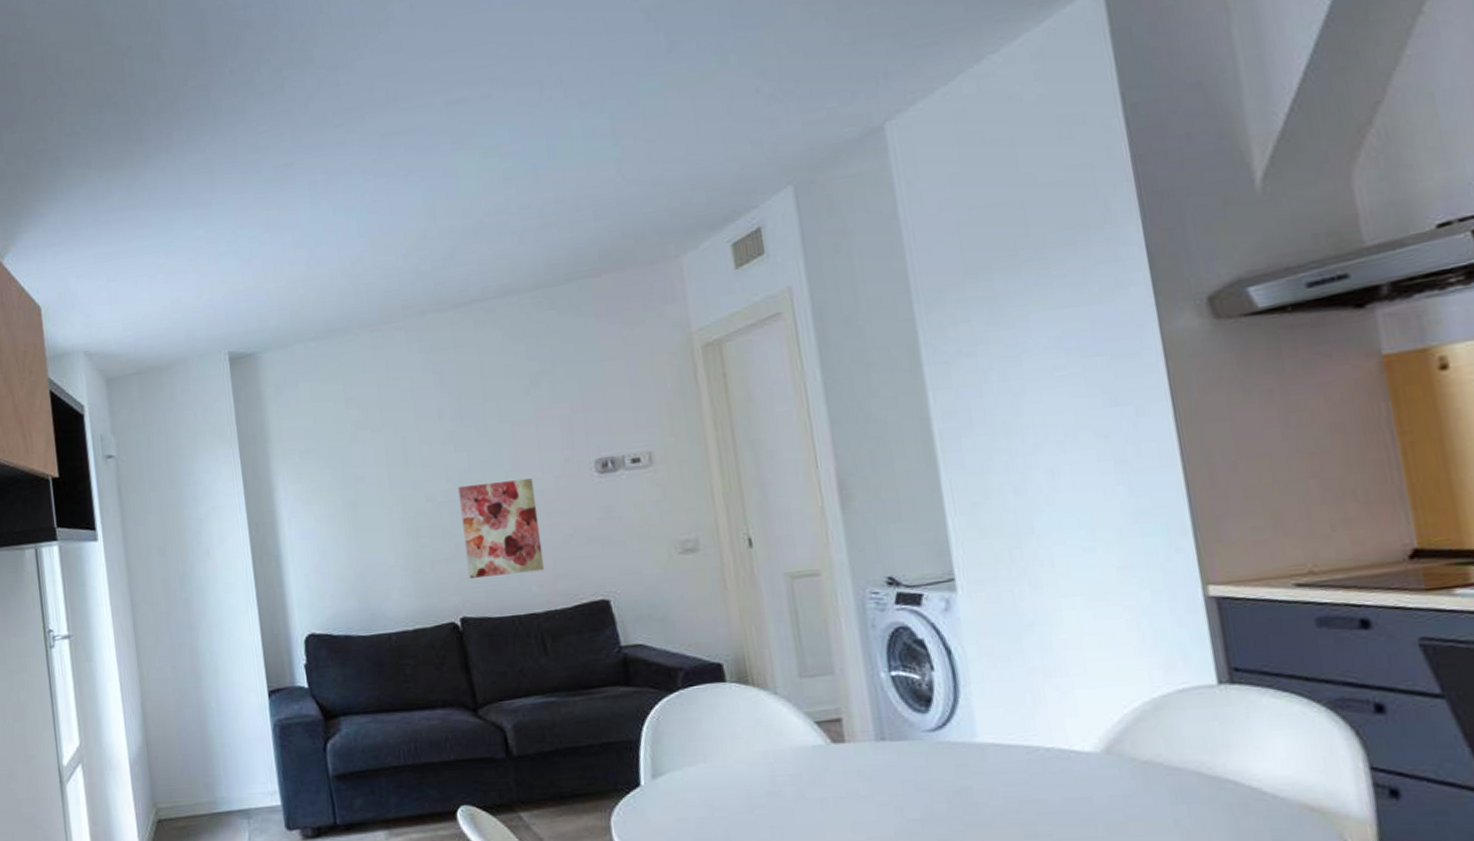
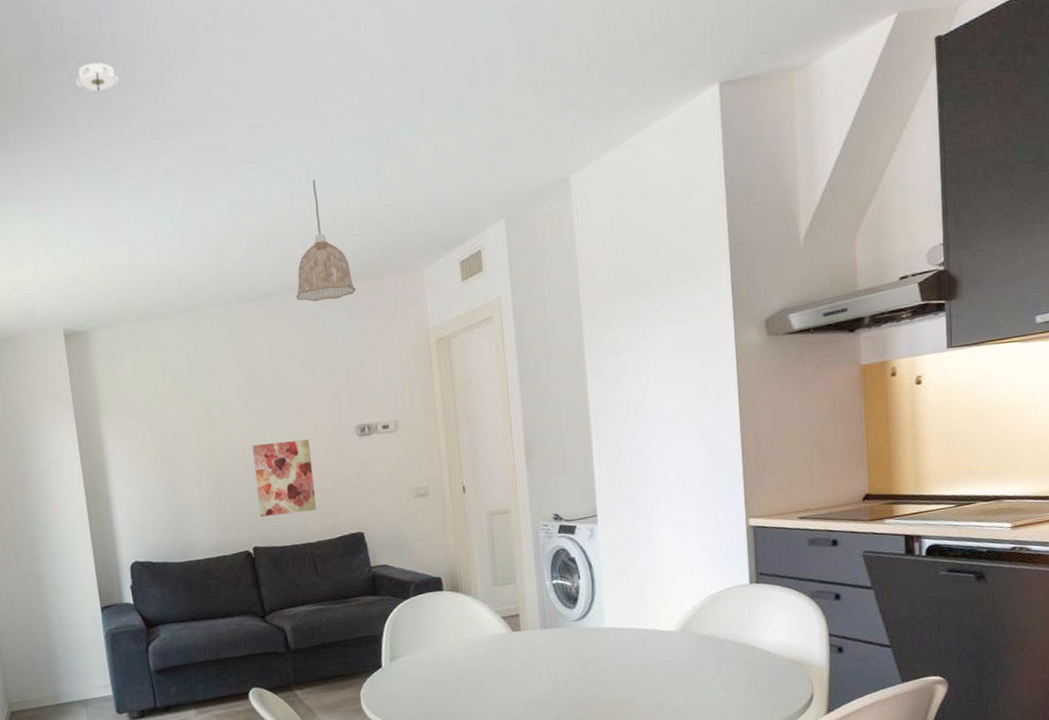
smoke detector: none [246,47,297,83] -> present [75,62,120,93]
pendant lamp: none [512,157,591,305] -> present [296,180,356,302]

